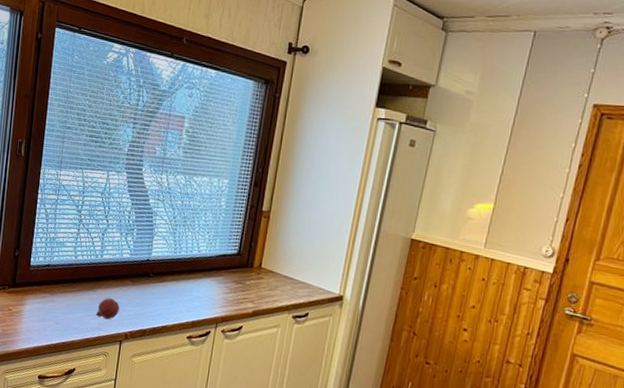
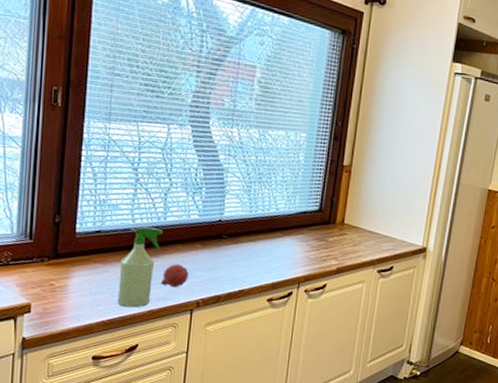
spray bottle: none [60,263,99,335] -> present [117,227,163,308]

